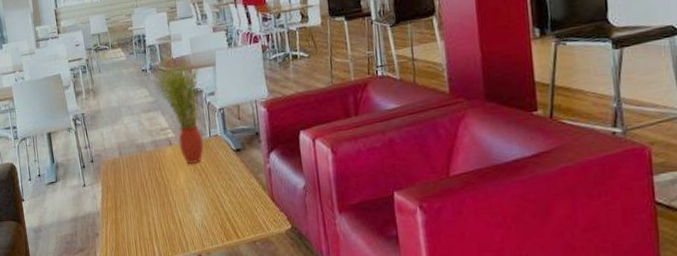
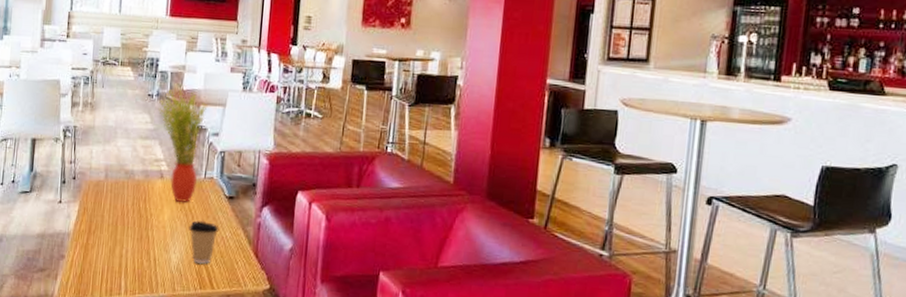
coffee cup: none [205,177,234,218] -> present [188,220,219,265]

